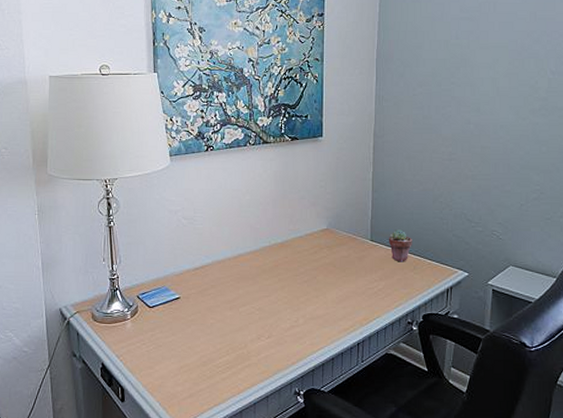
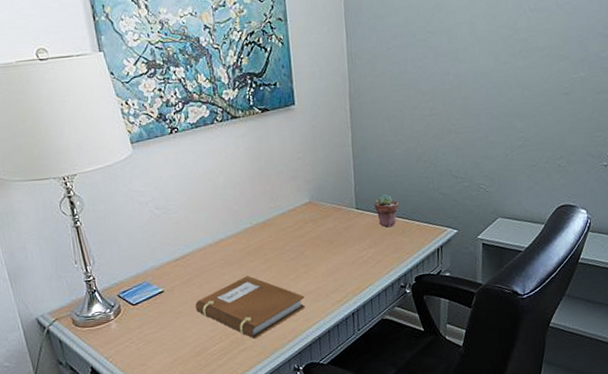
notebook: none [208,293,313,357] -> present [195,276,306,339]

